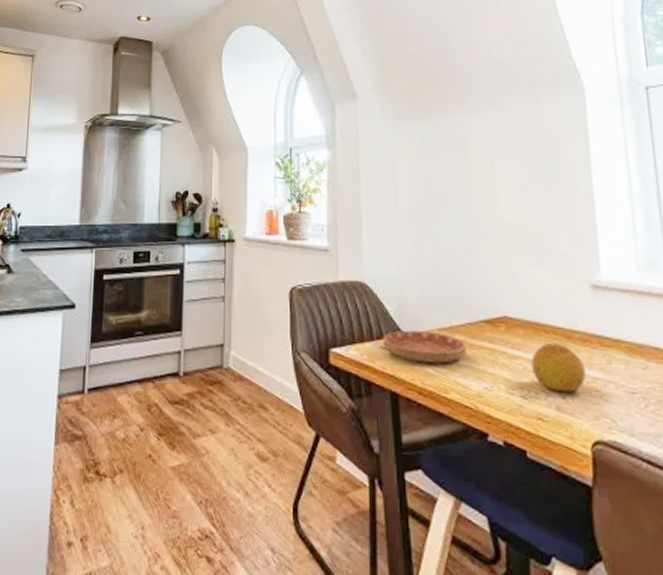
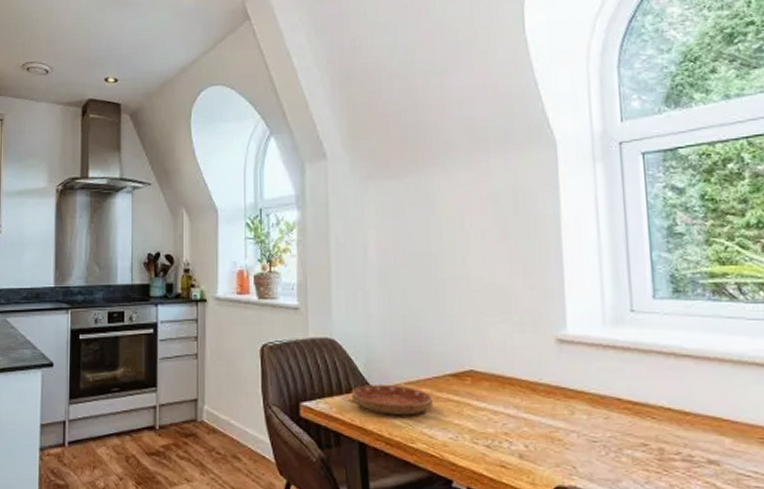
fruit: present [531,342,586,393] -> none [495,394,549,442]

